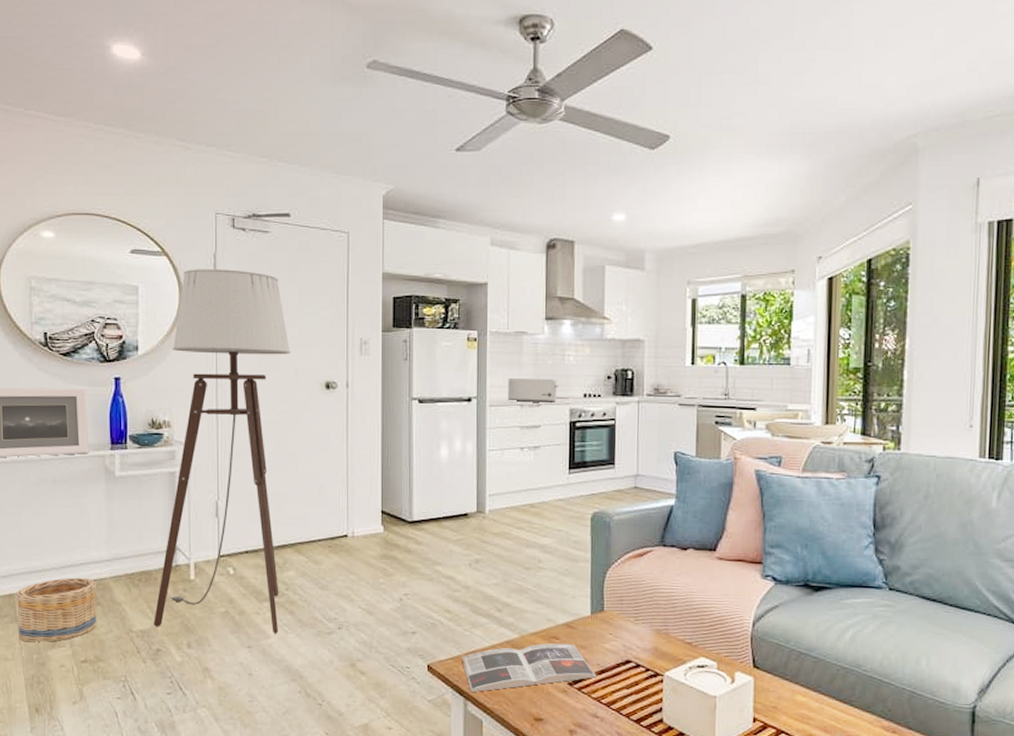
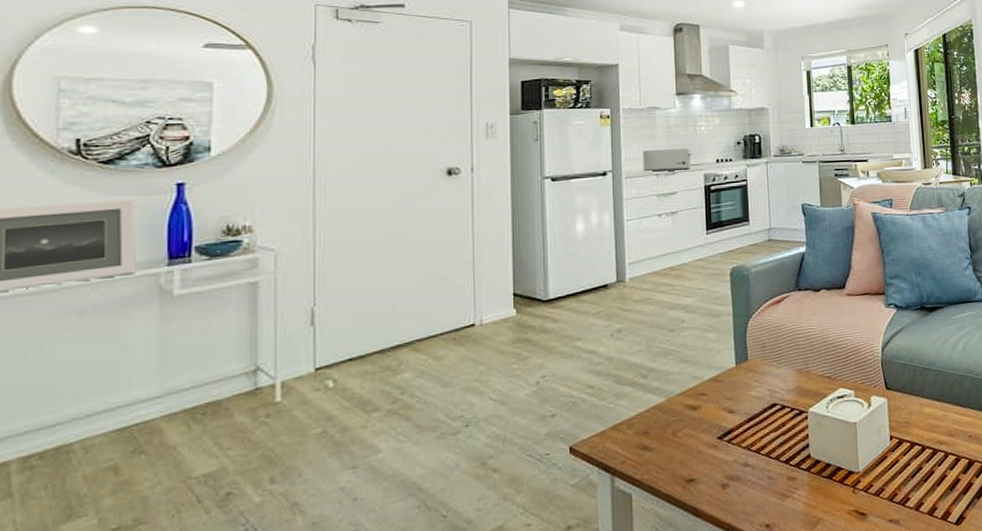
basket: present [16,577,97,643] -> none [11,423,141,522]
floor lamp: present [154,269,291,634] -> none [223,61,406,467]
magazine: present [461,643,597,693] -> none [606,398,746,467]

